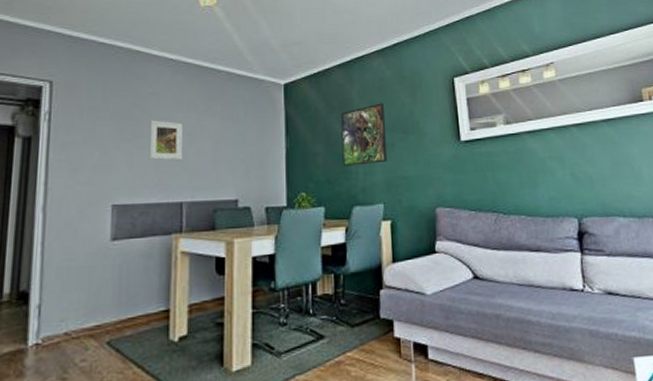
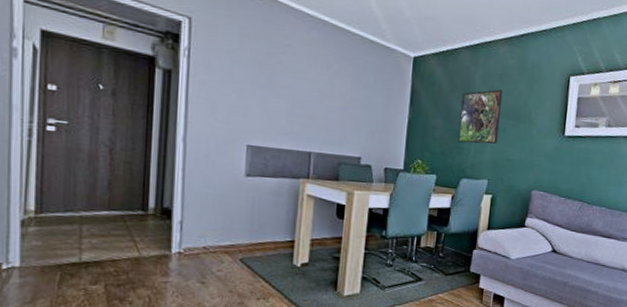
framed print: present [149,120,184,161] -> none [282,72,317,114]

